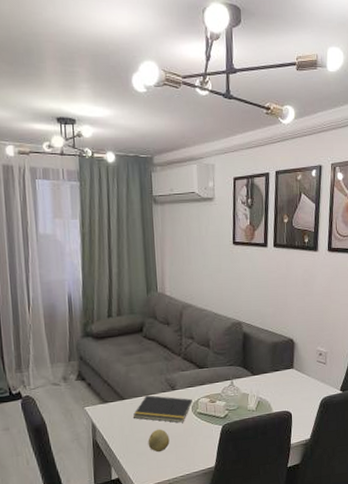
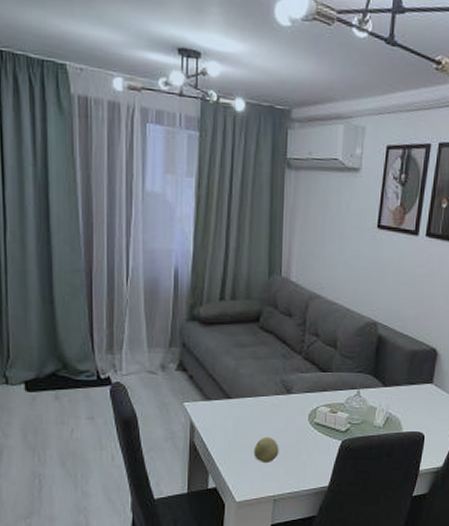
notepad: present [133,395,193,423] -> none [240,396,310,432]

